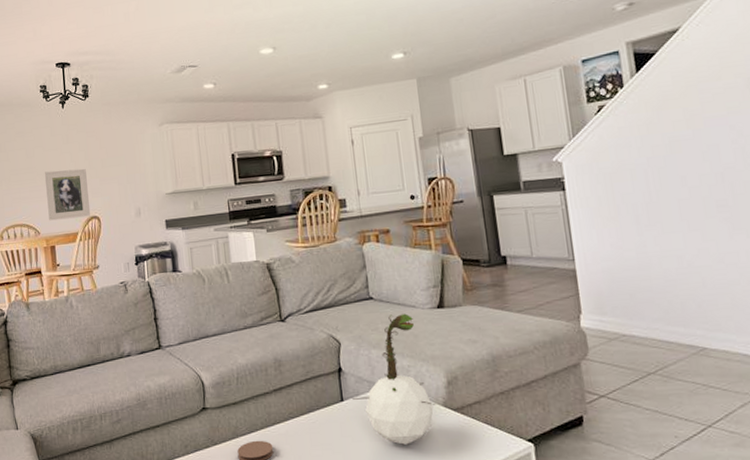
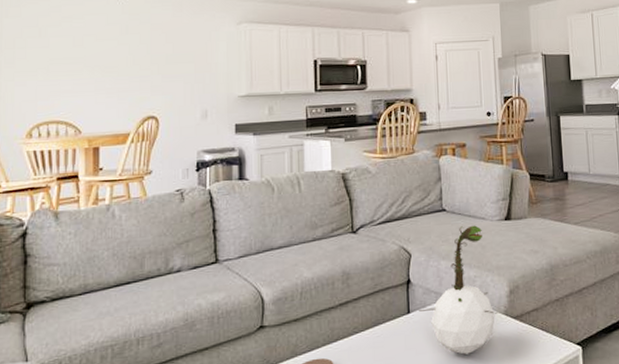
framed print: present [44,168,91,221] -> none [93,63,148,119]

